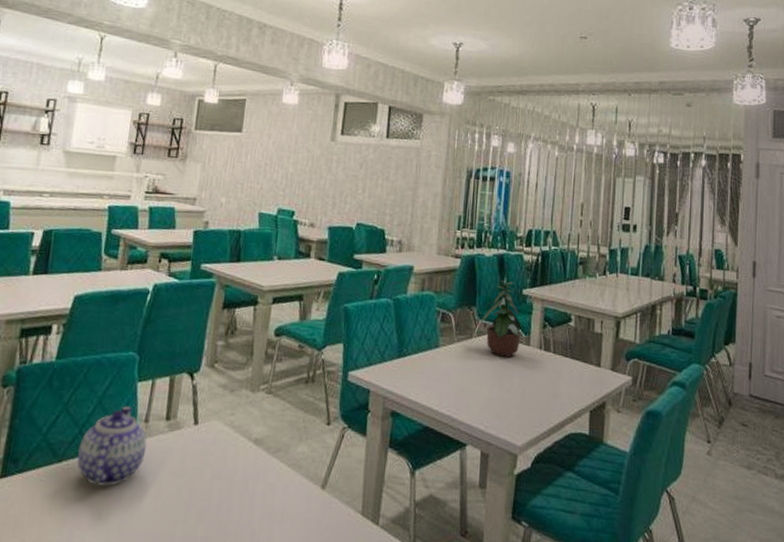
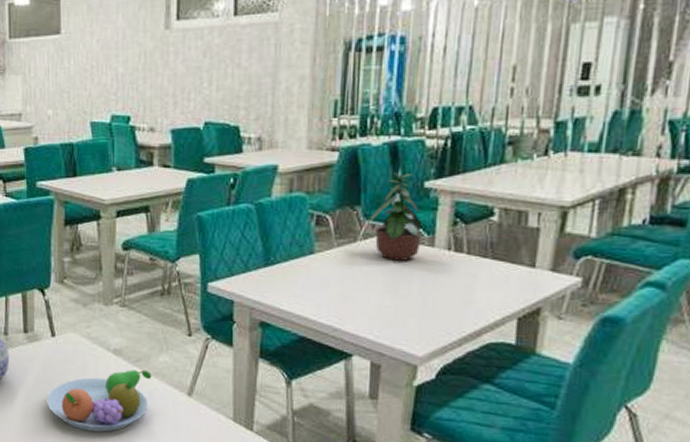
fruit bowl: none [179,460,289,532] -> present [47,369,152,432]

